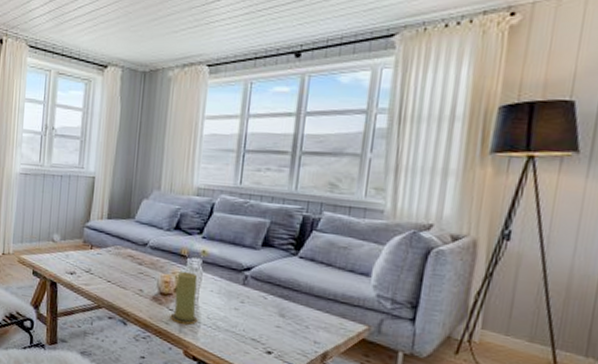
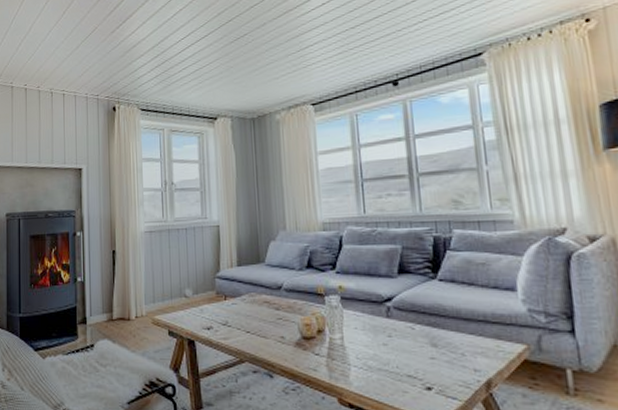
candle: present [170,271,198,325] -> none [317,310,347,369]

